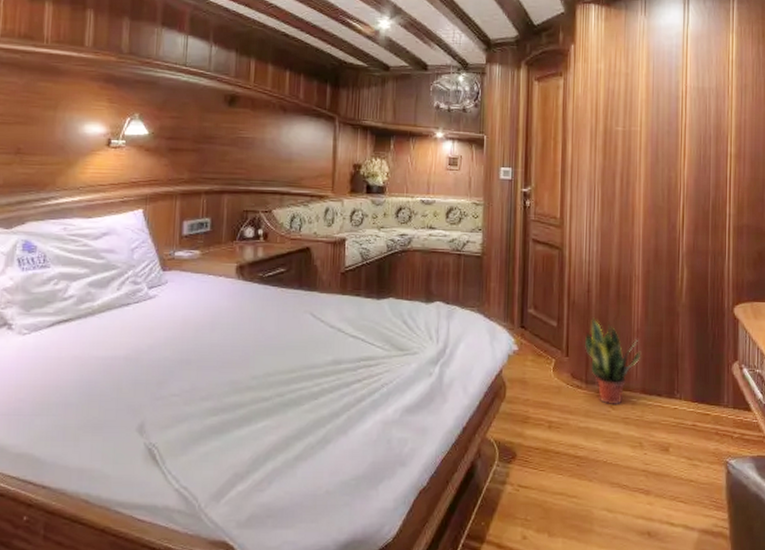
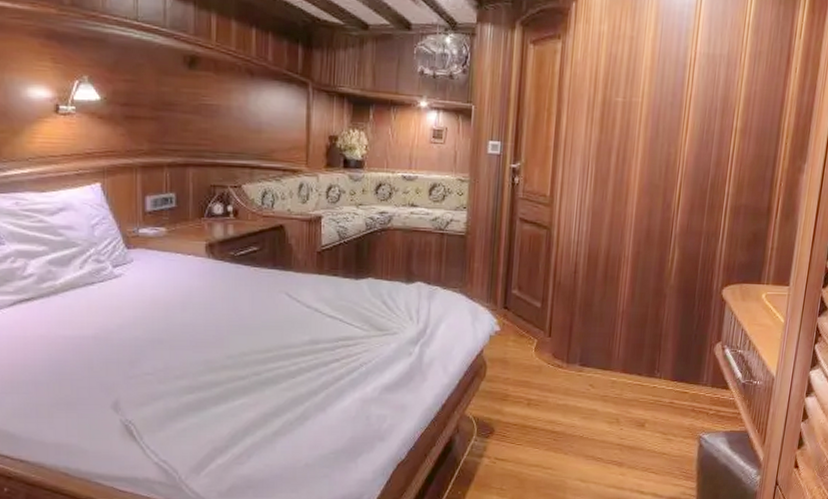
potted plant: present [584,317,642,406] -> none [567,298,625,384]

